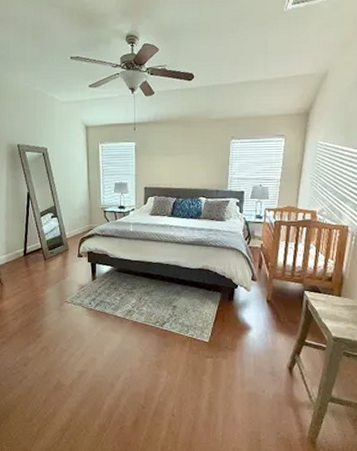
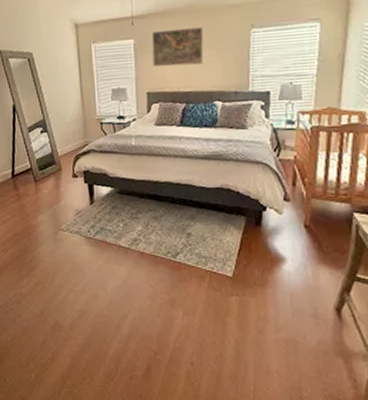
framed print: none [150,136,193,167] -> present [151,27,204,67]

